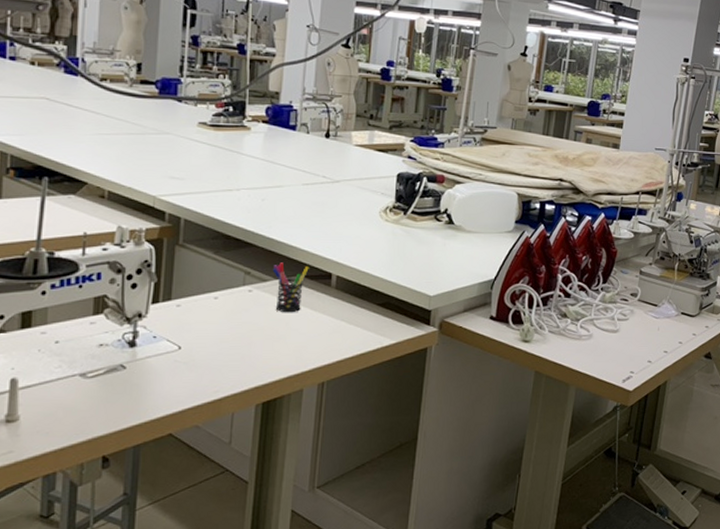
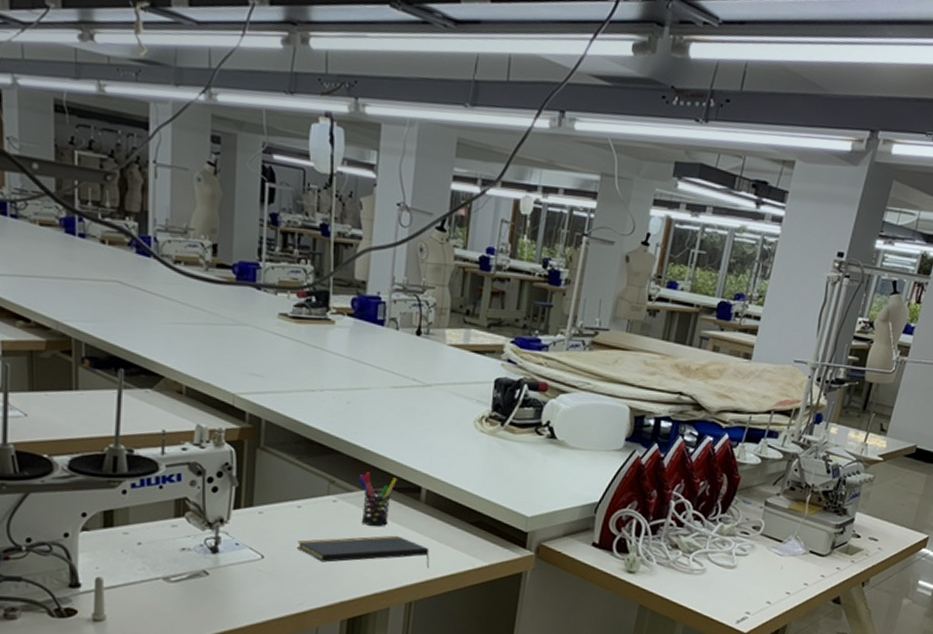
notepad: none [214,321,340,350] -> present [298,536,430,568]

